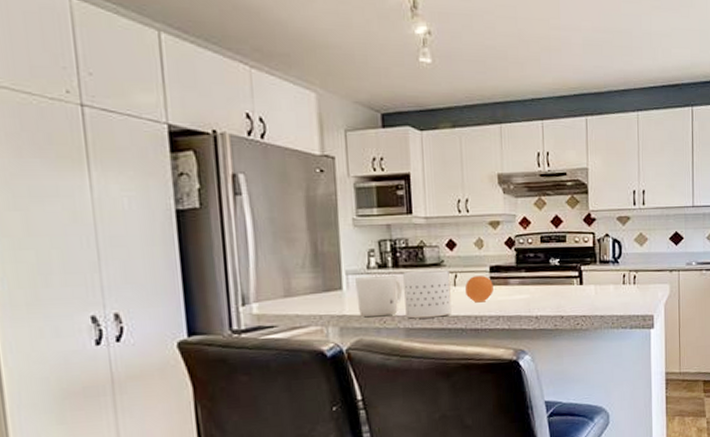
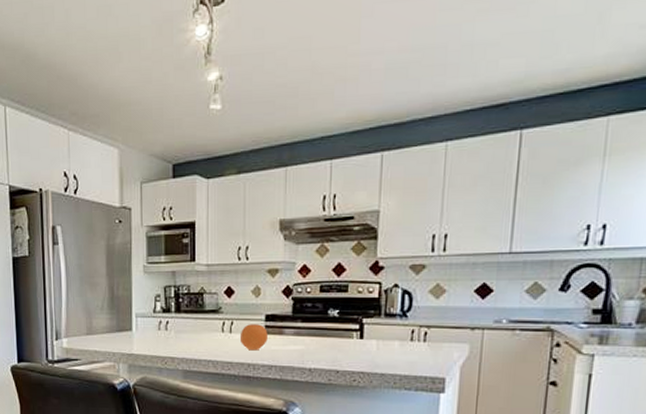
mug: present [355,274,403,318] -> none [143,319,183,358]
mug: present [402,269,452,319] -> none [183,316,226,362]

